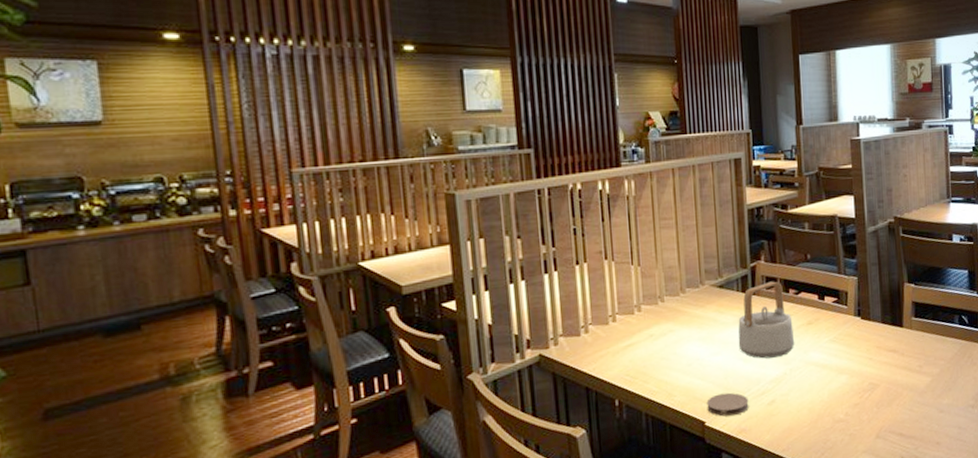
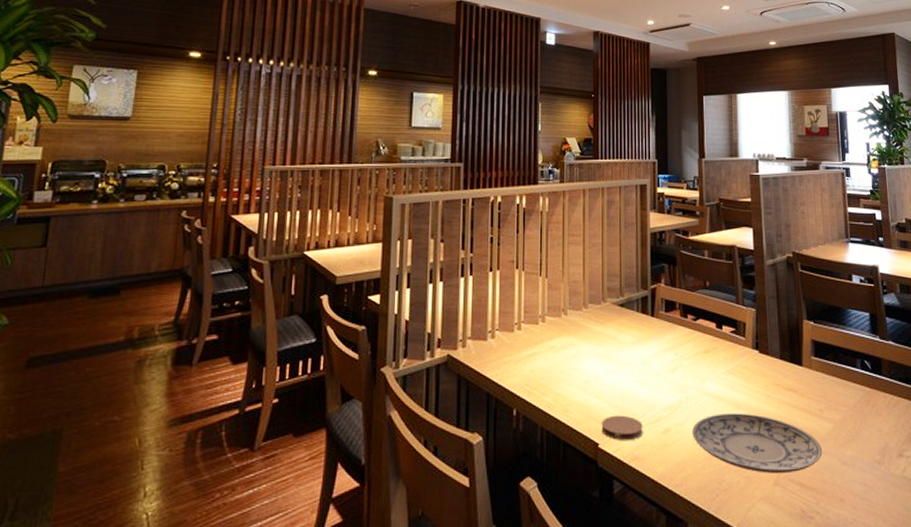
teapot: present [738,281,794,359] -> none [635,305,691,384]
plate: none [797,377,921,429] -> present [692,413,823,474]

